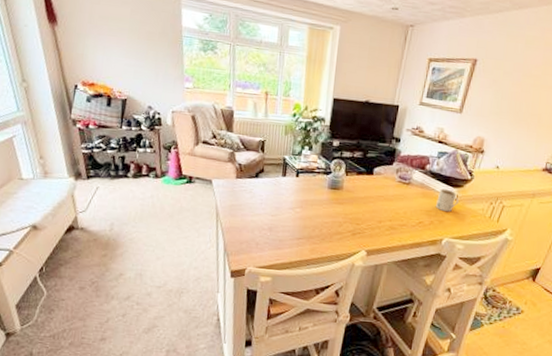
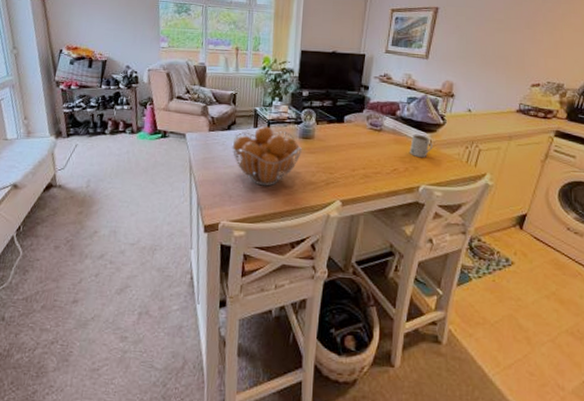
fruit basket: none [259,175,330,235] -> present [232,126,302,186]

